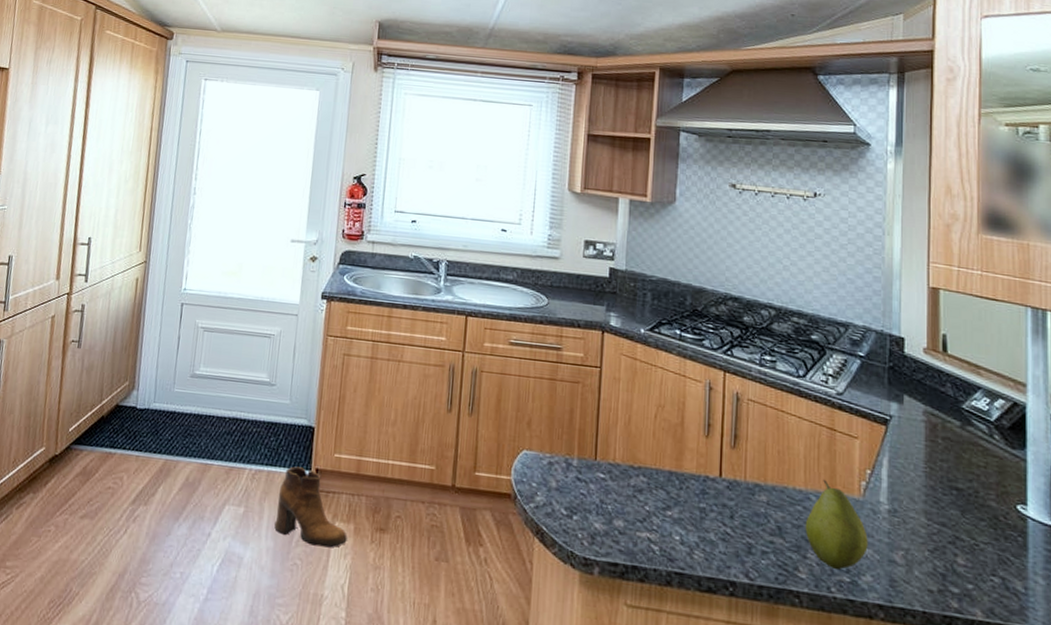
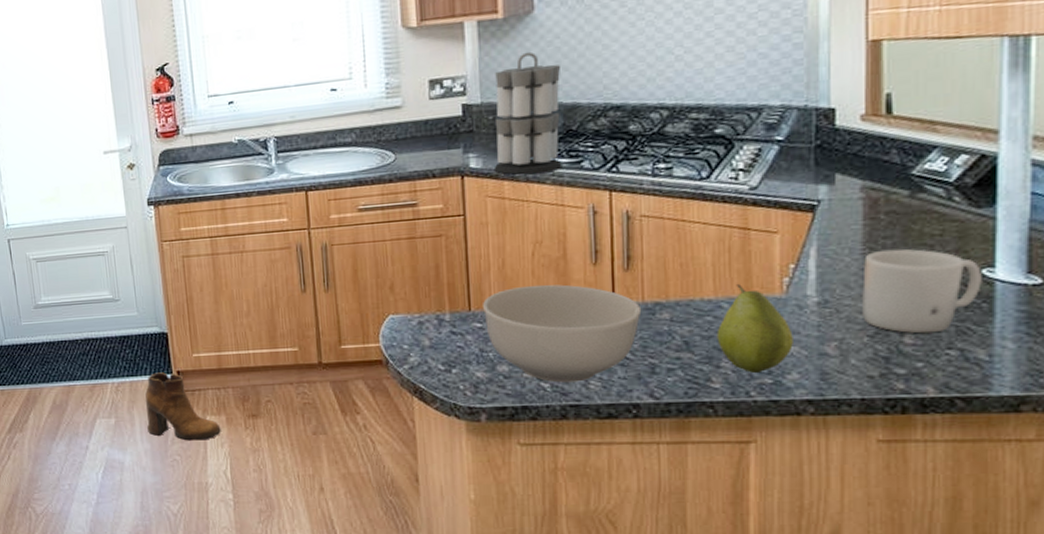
bowl: none [607,445,744,550] -> present [483,284,642,383]
spice rack: none [630,235,693,344] -> present [494,51,562,175]
mug: none [923,471,1017,558] -> present [861,248,982,334]

